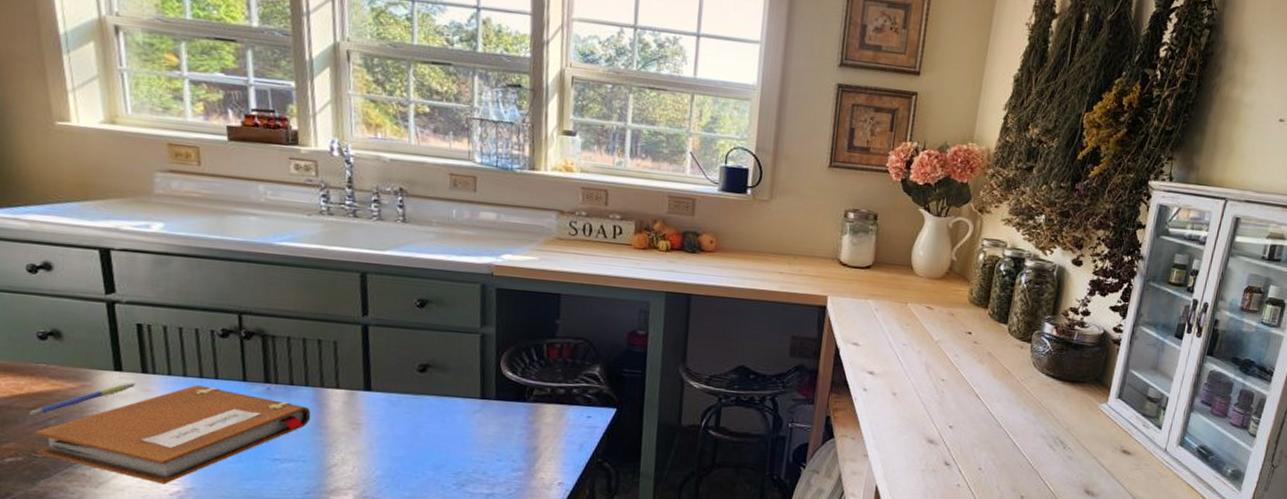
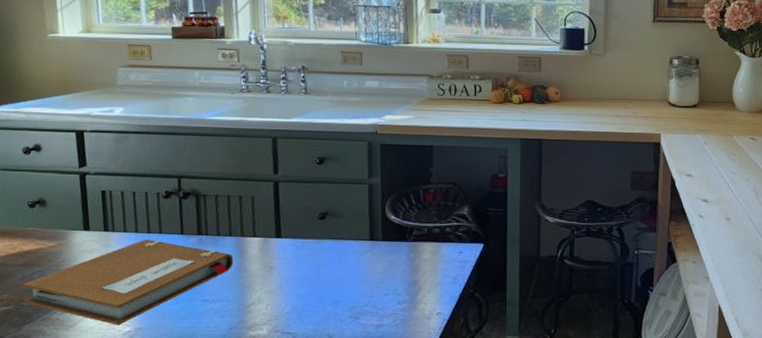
pen: present [29,383,136,416] -> none [19,240,99,271]

